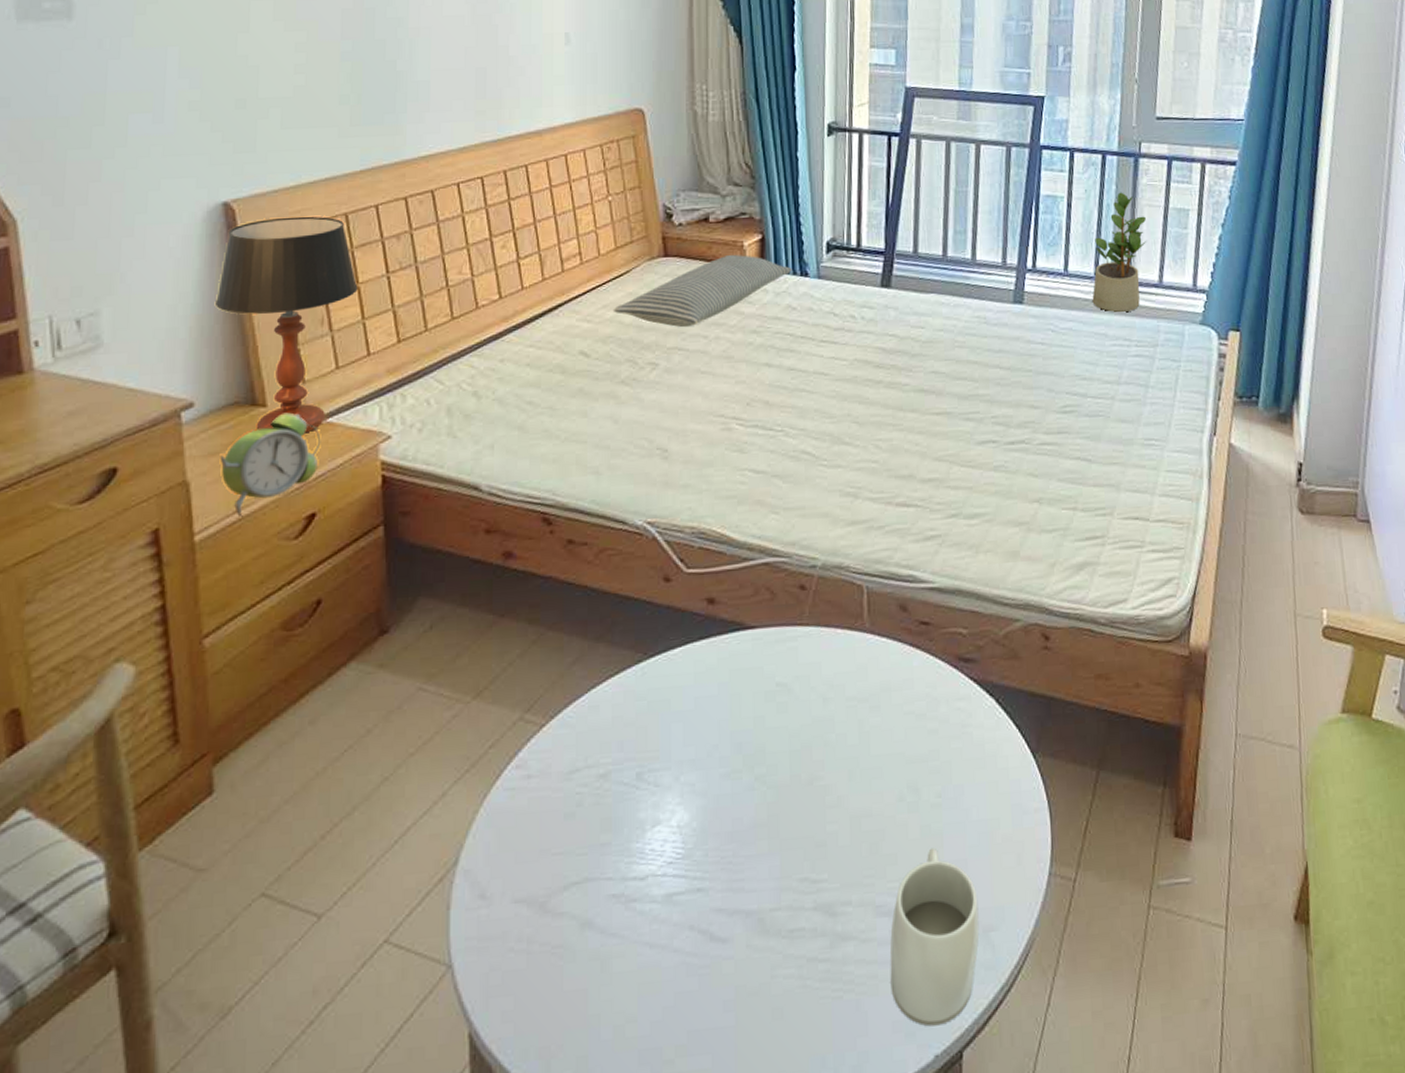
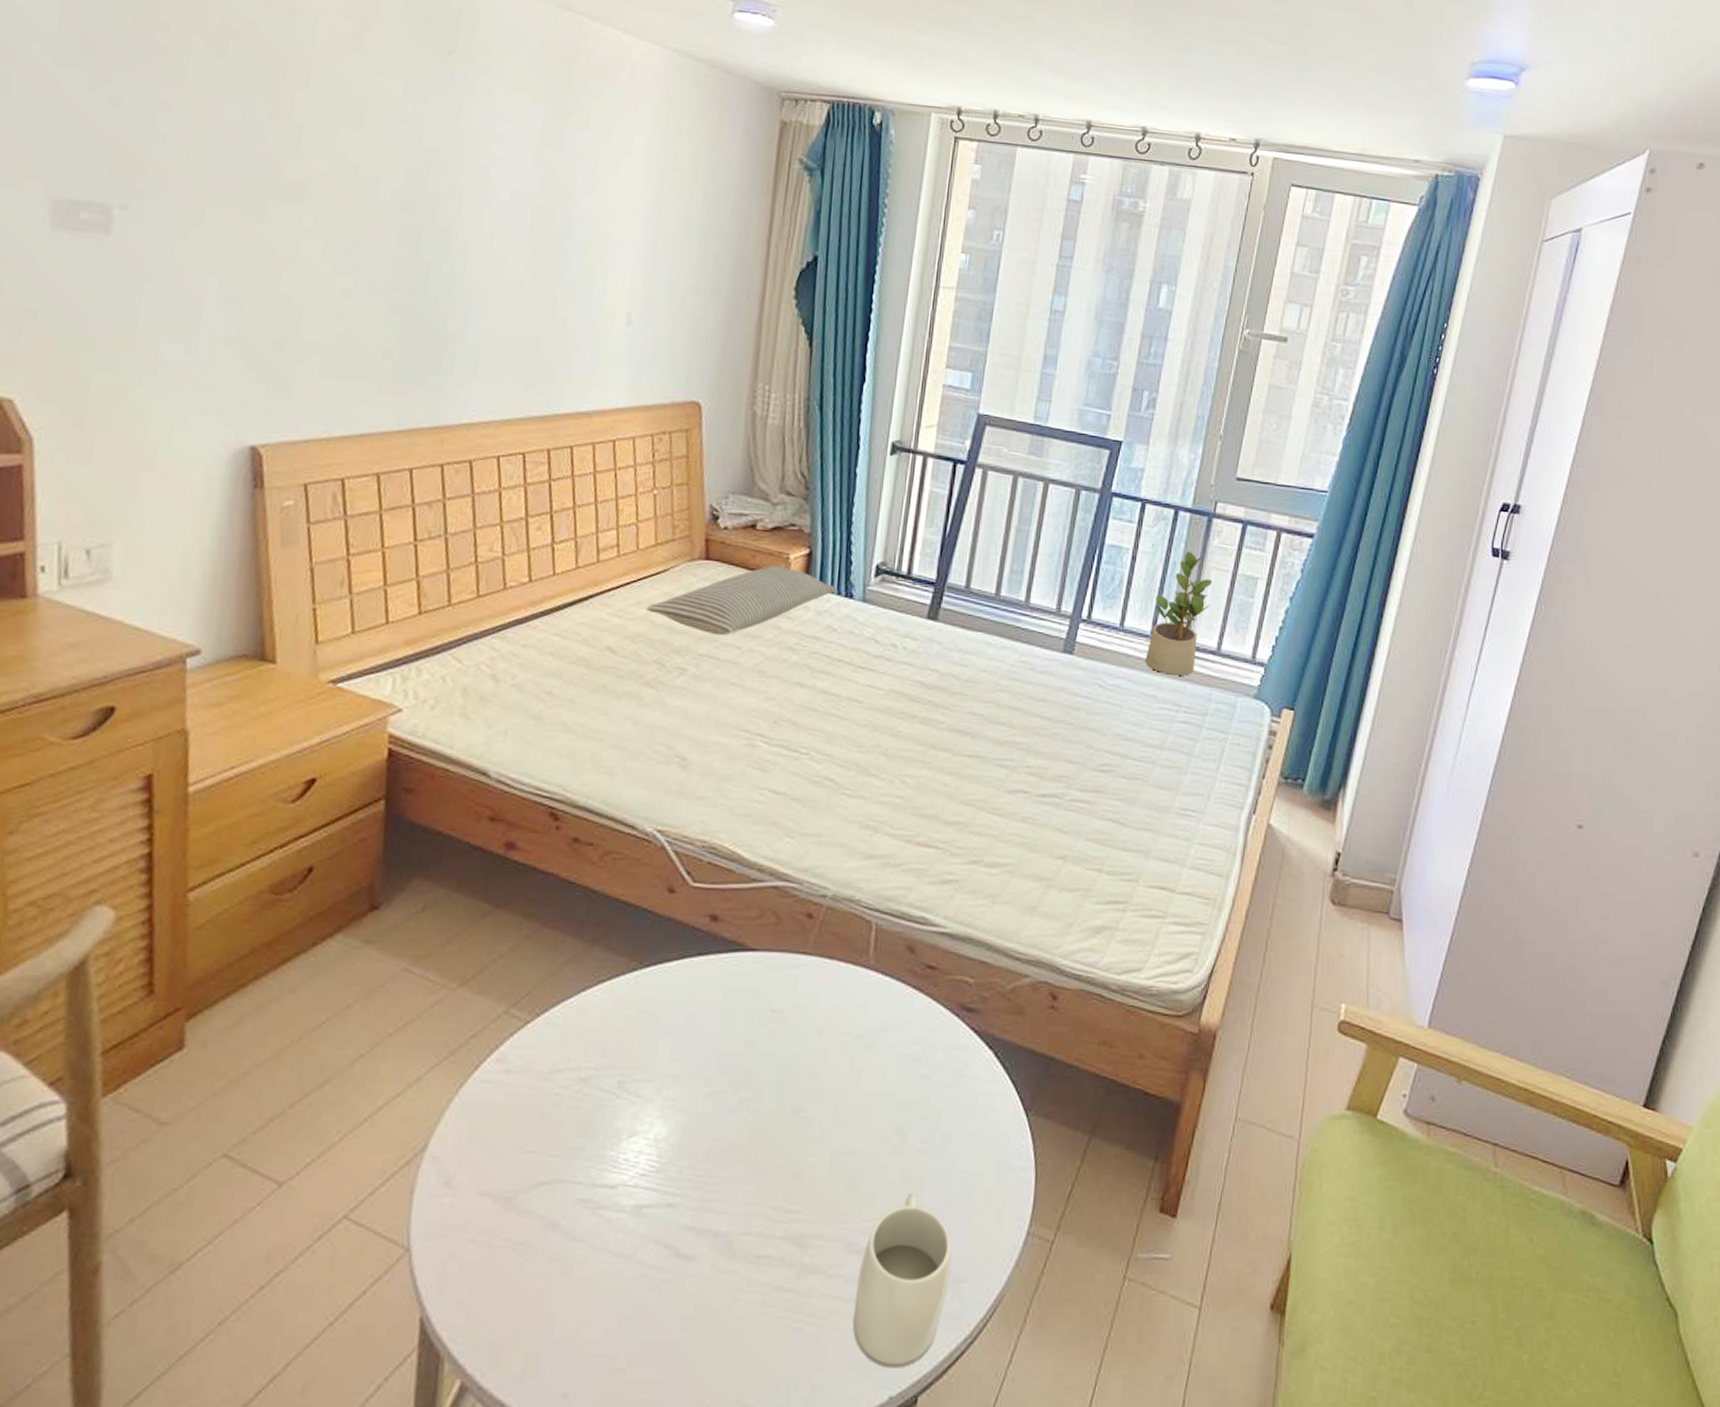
table lamp: present [216,216,358,433] -> none [233,469,383,696]
alarm clock: present [220,412,321,517] -> none [222,672,329,773]

